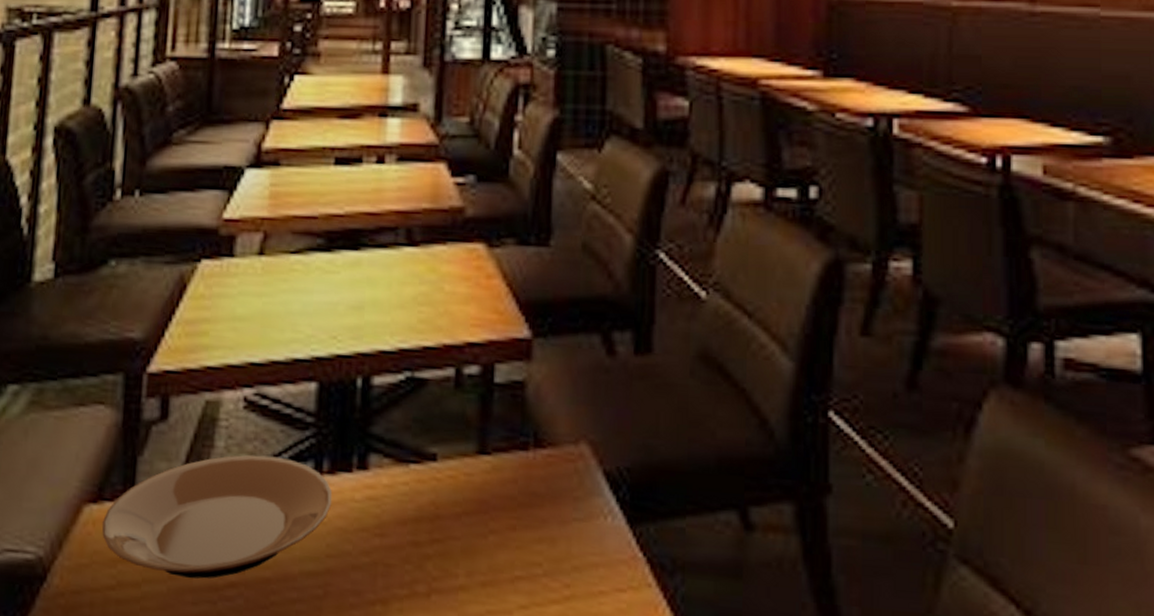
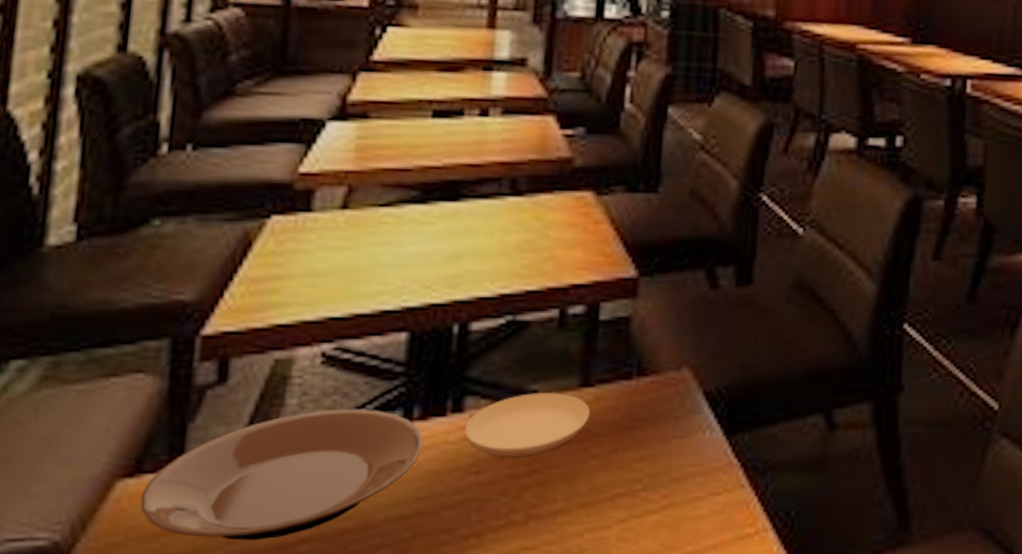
saucer: none [369,455,488,524] -> present [464,391,590,458]

